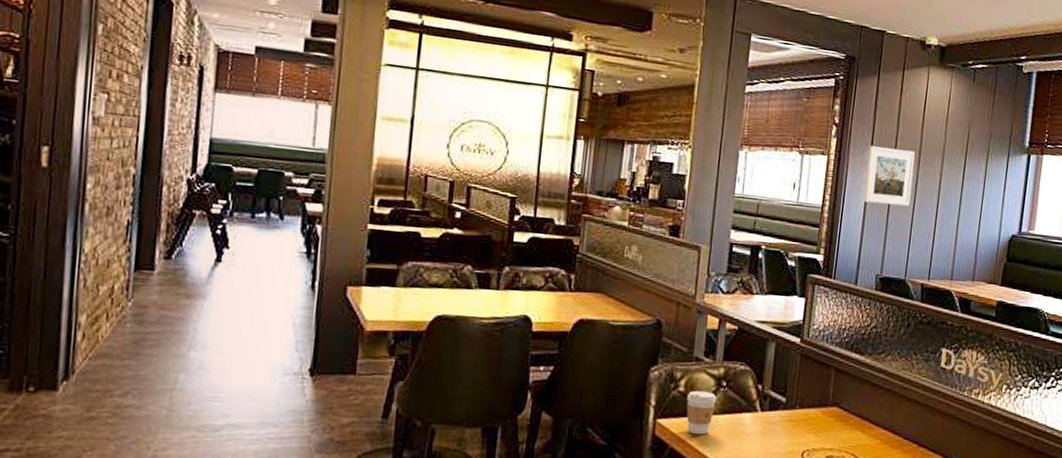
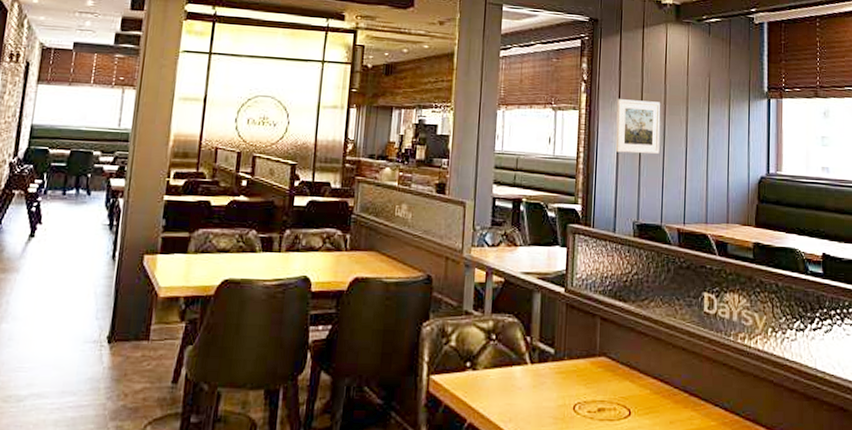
coffee cup: present [686,390,717,435] -> none [458,344,488,390]

